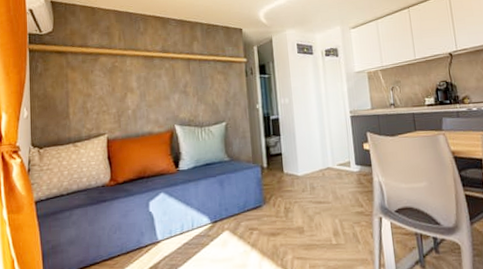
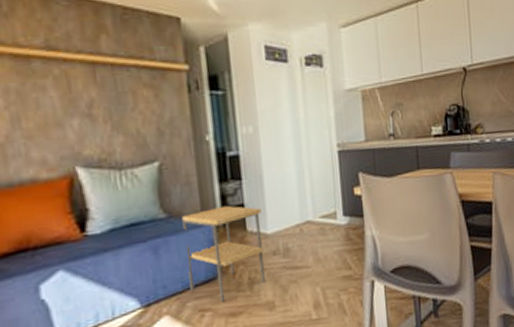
side table: none [239,153,297,224] -> present [182,205,265,302]

